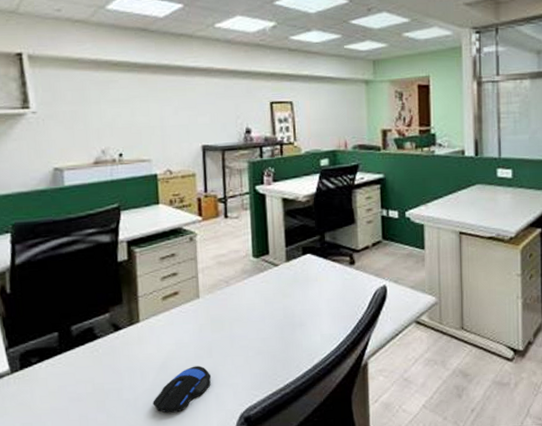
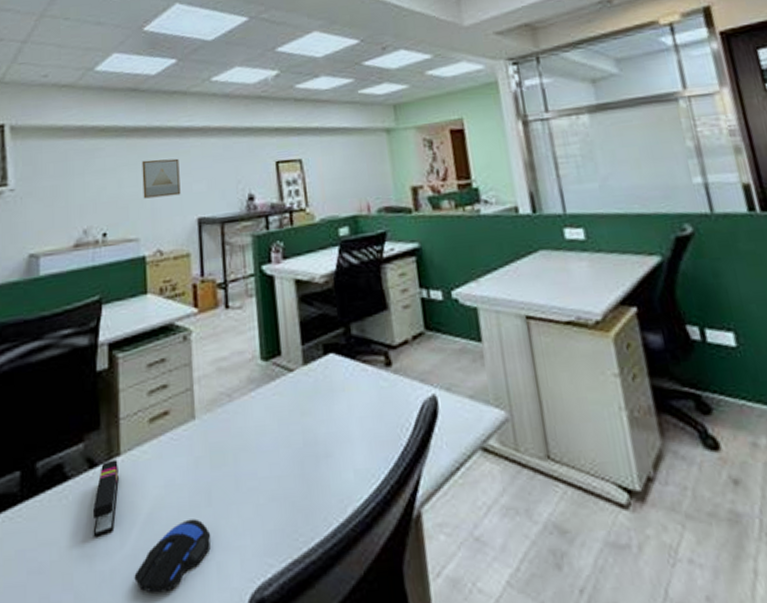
stapler: none [118,325,140,378] -> present [92,460,120,538]
wall art: none [152,93,187,127] -> present [141,158,181,199]

